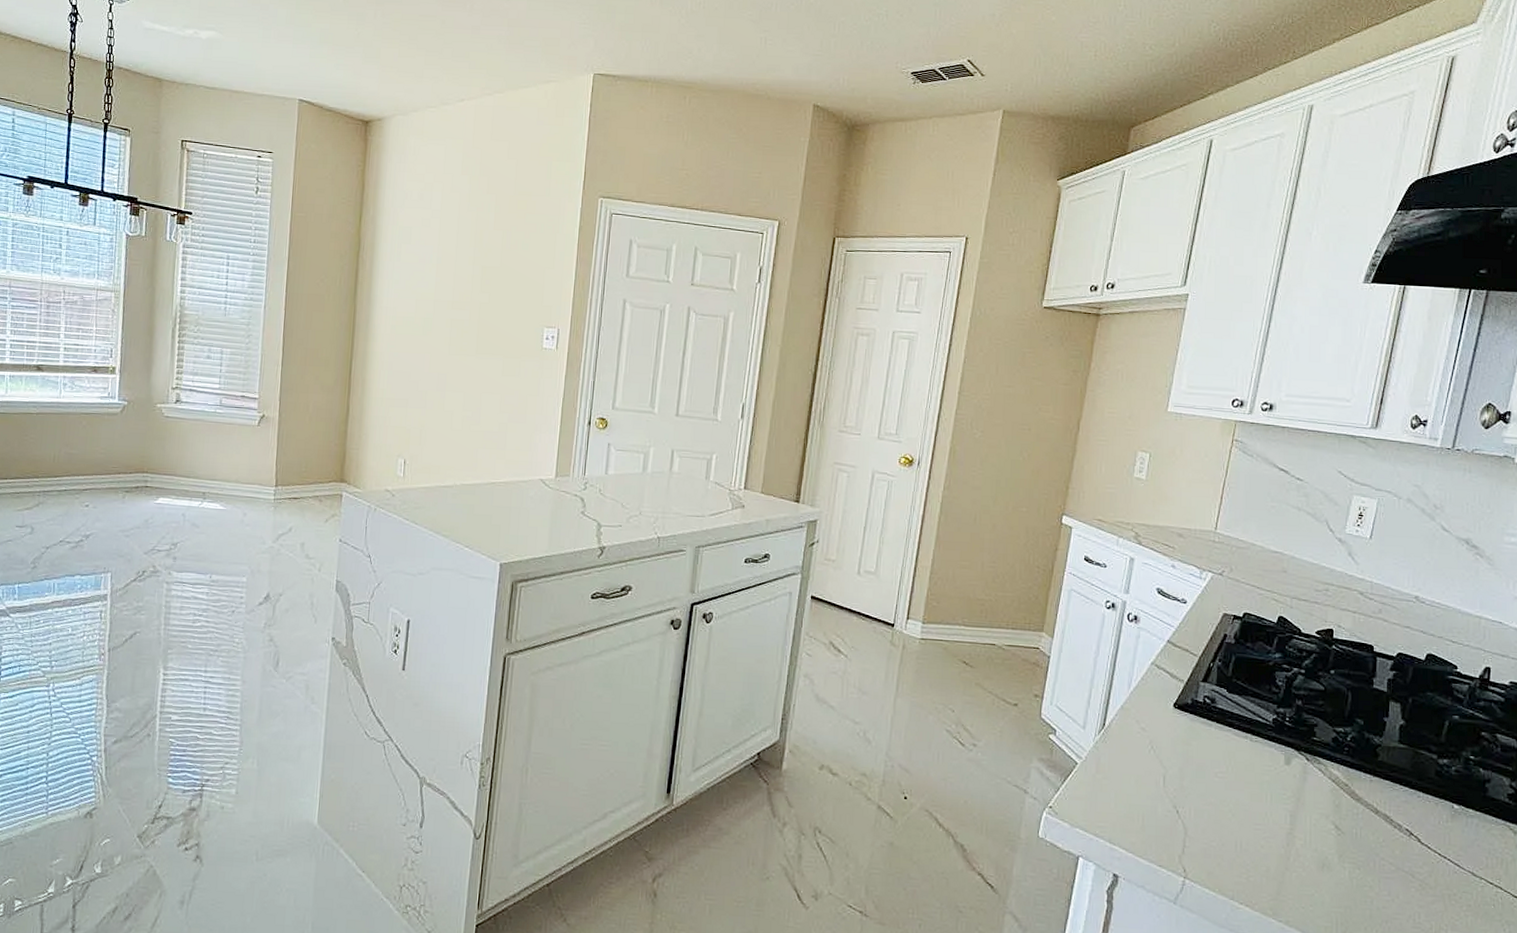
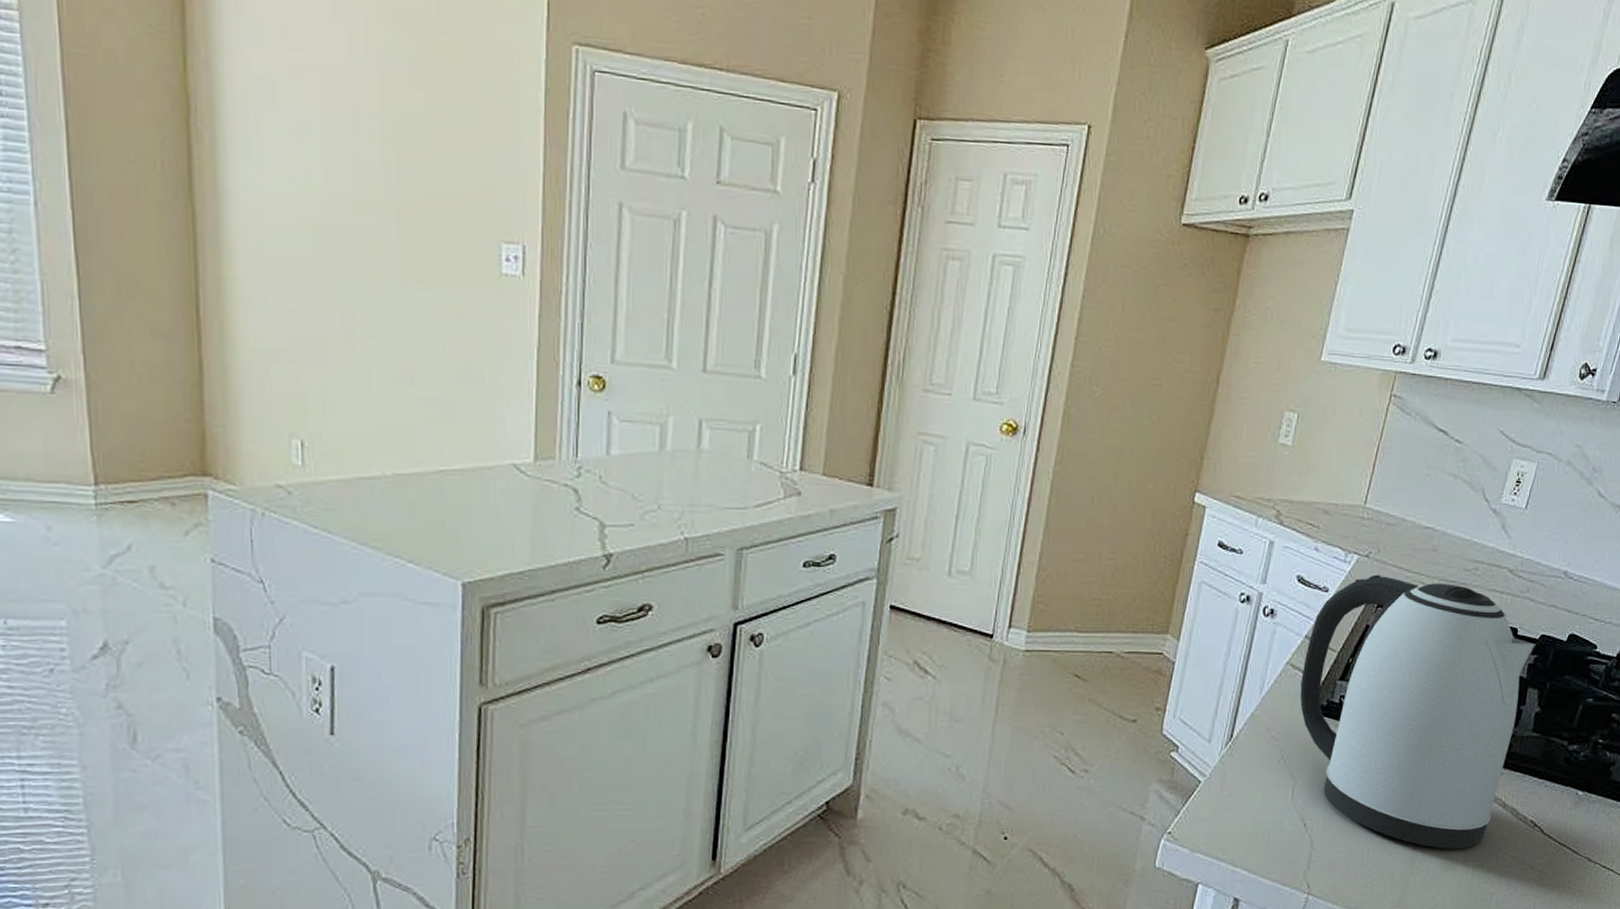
kettle: none [1165,590,1392,850] -> present [1300,574,1535,849]

